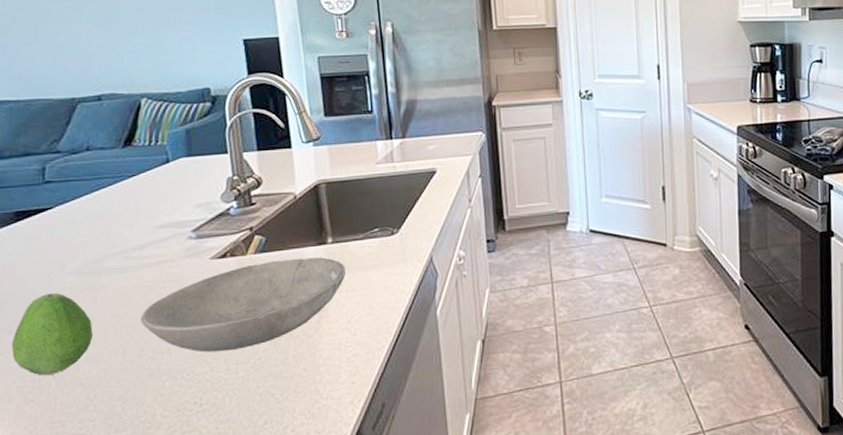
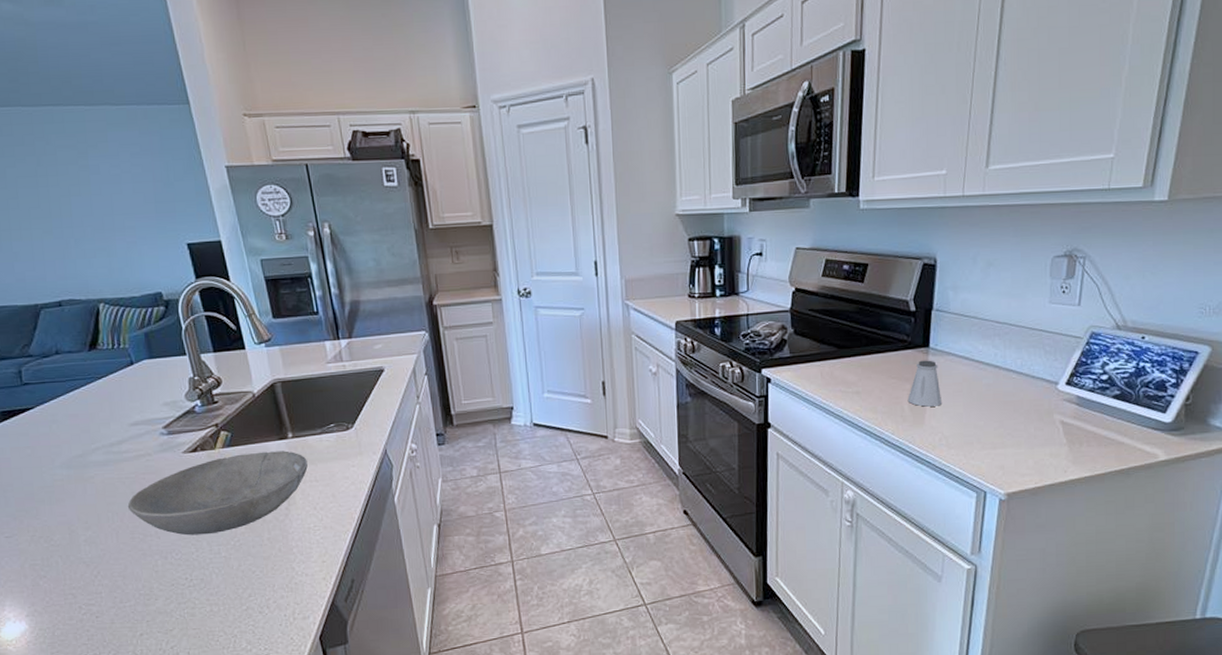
fruit: present [11,293,93,375] -> none [18,484,88,555]

